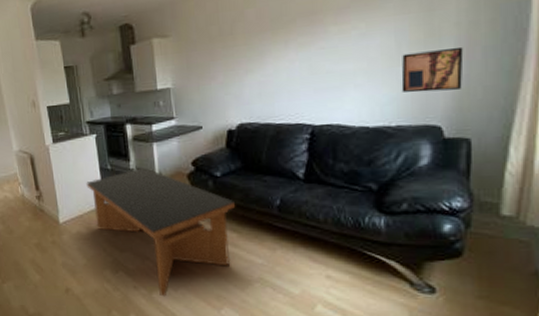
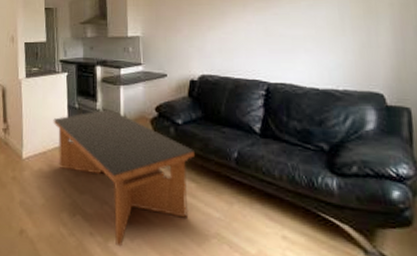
wall art: present [401,46,464,93] -> none [345,24,400,61]

